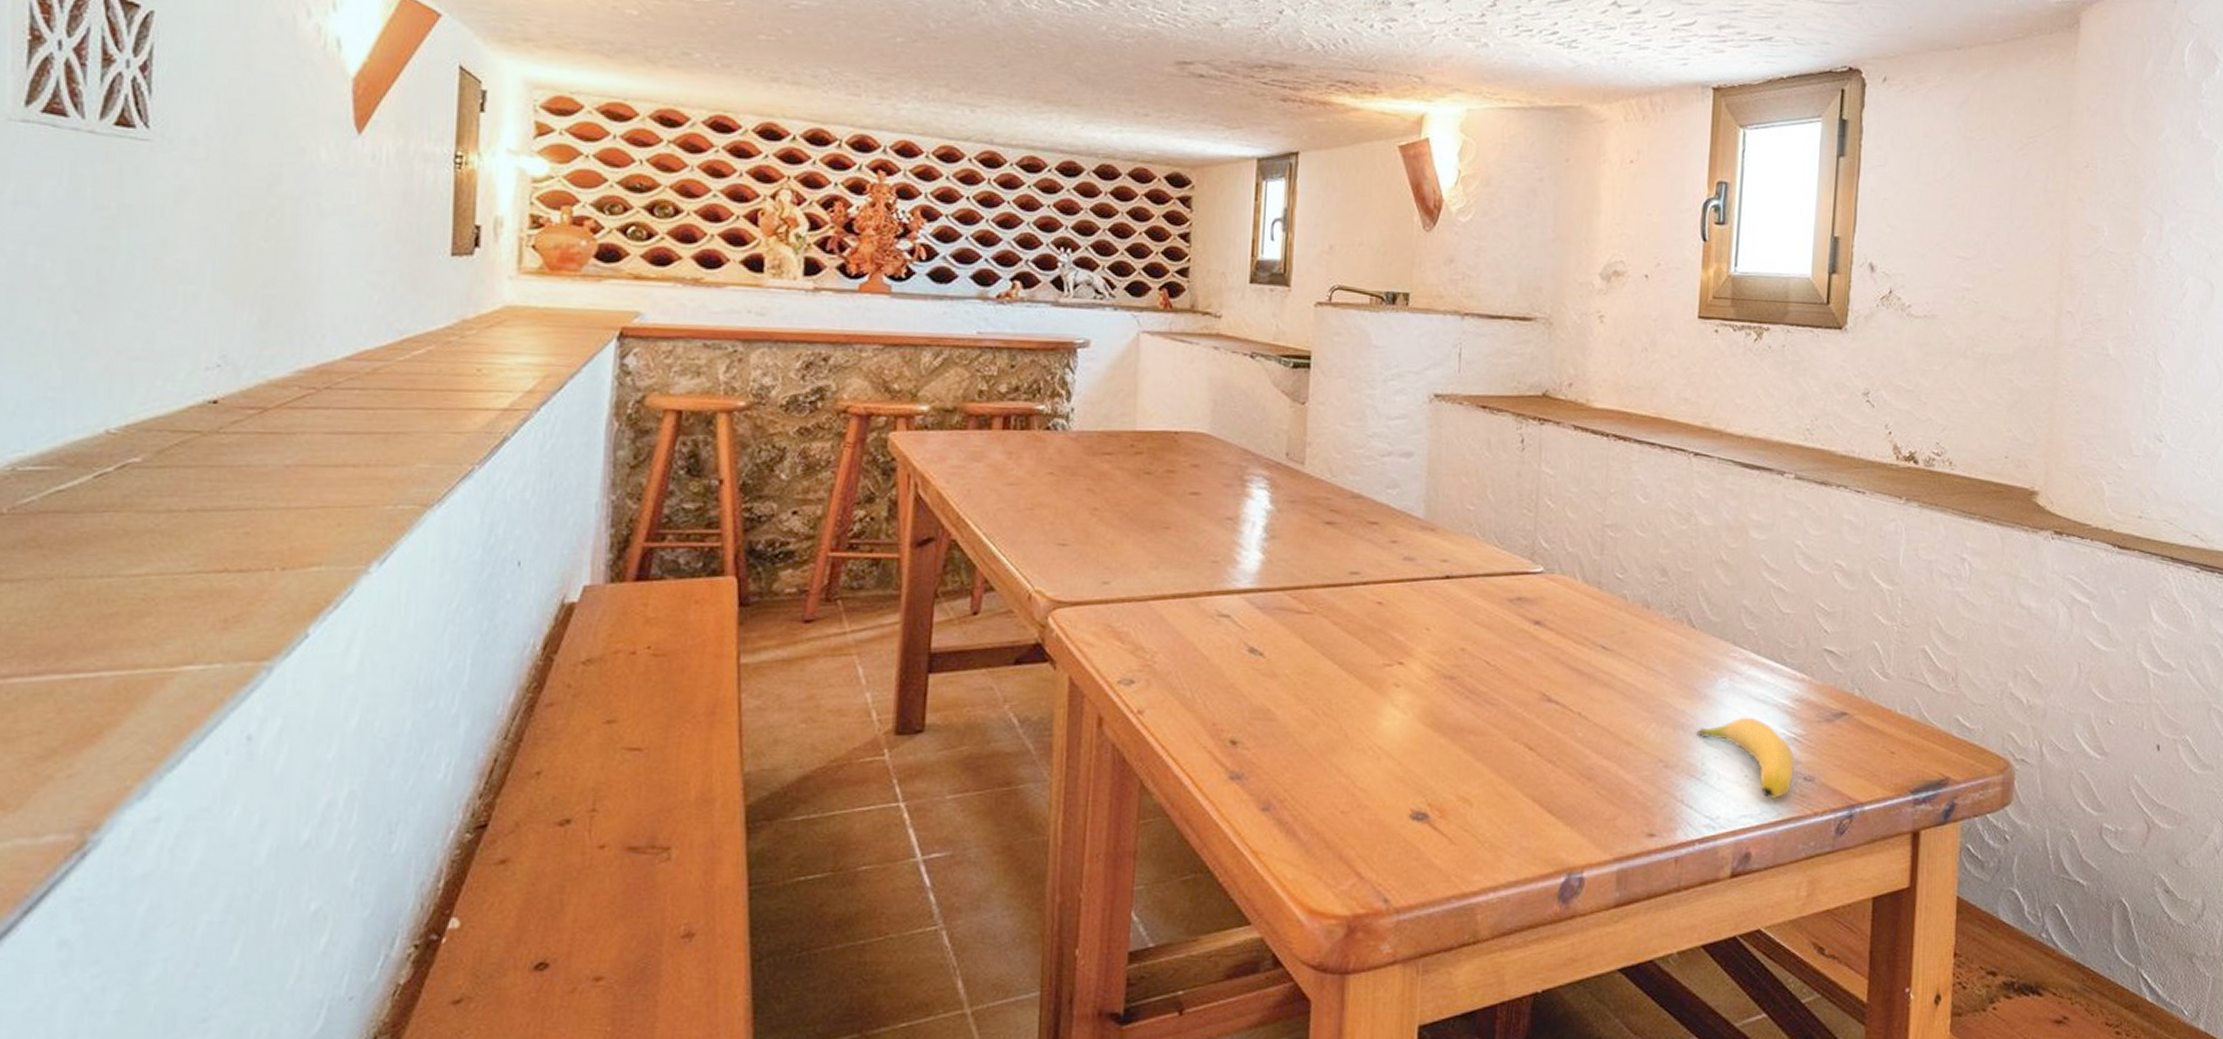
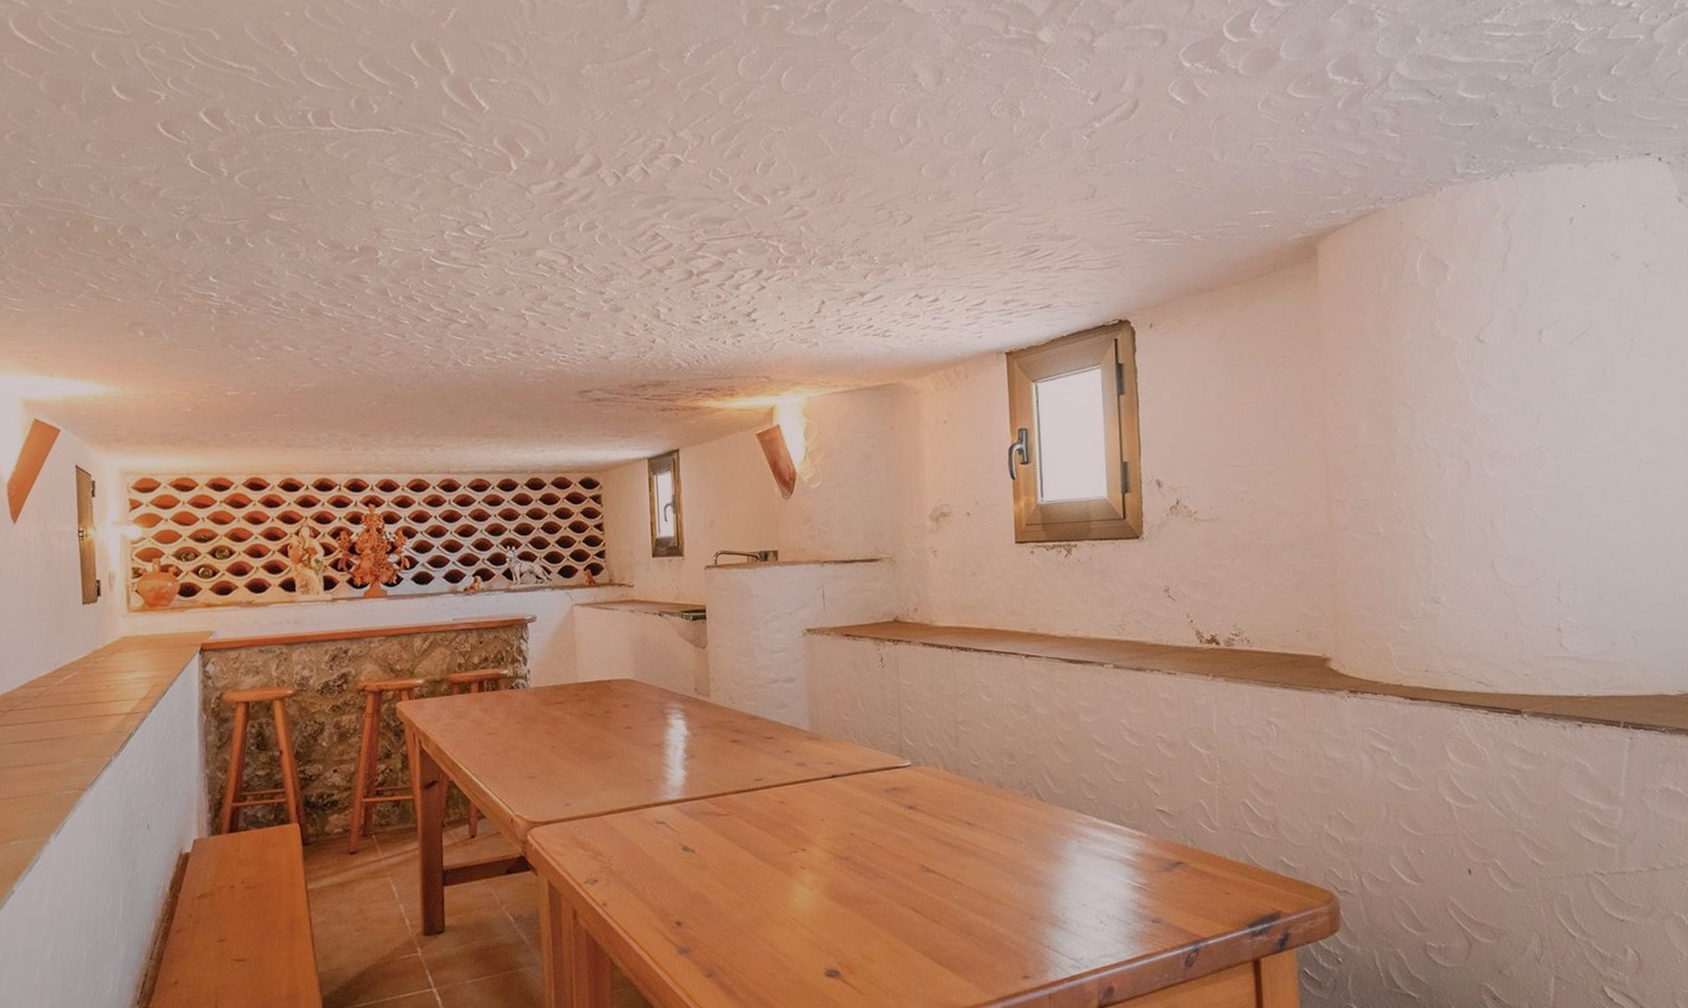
banana: present [1695,717,1795,800] -> none [1053,872,1143,941]

